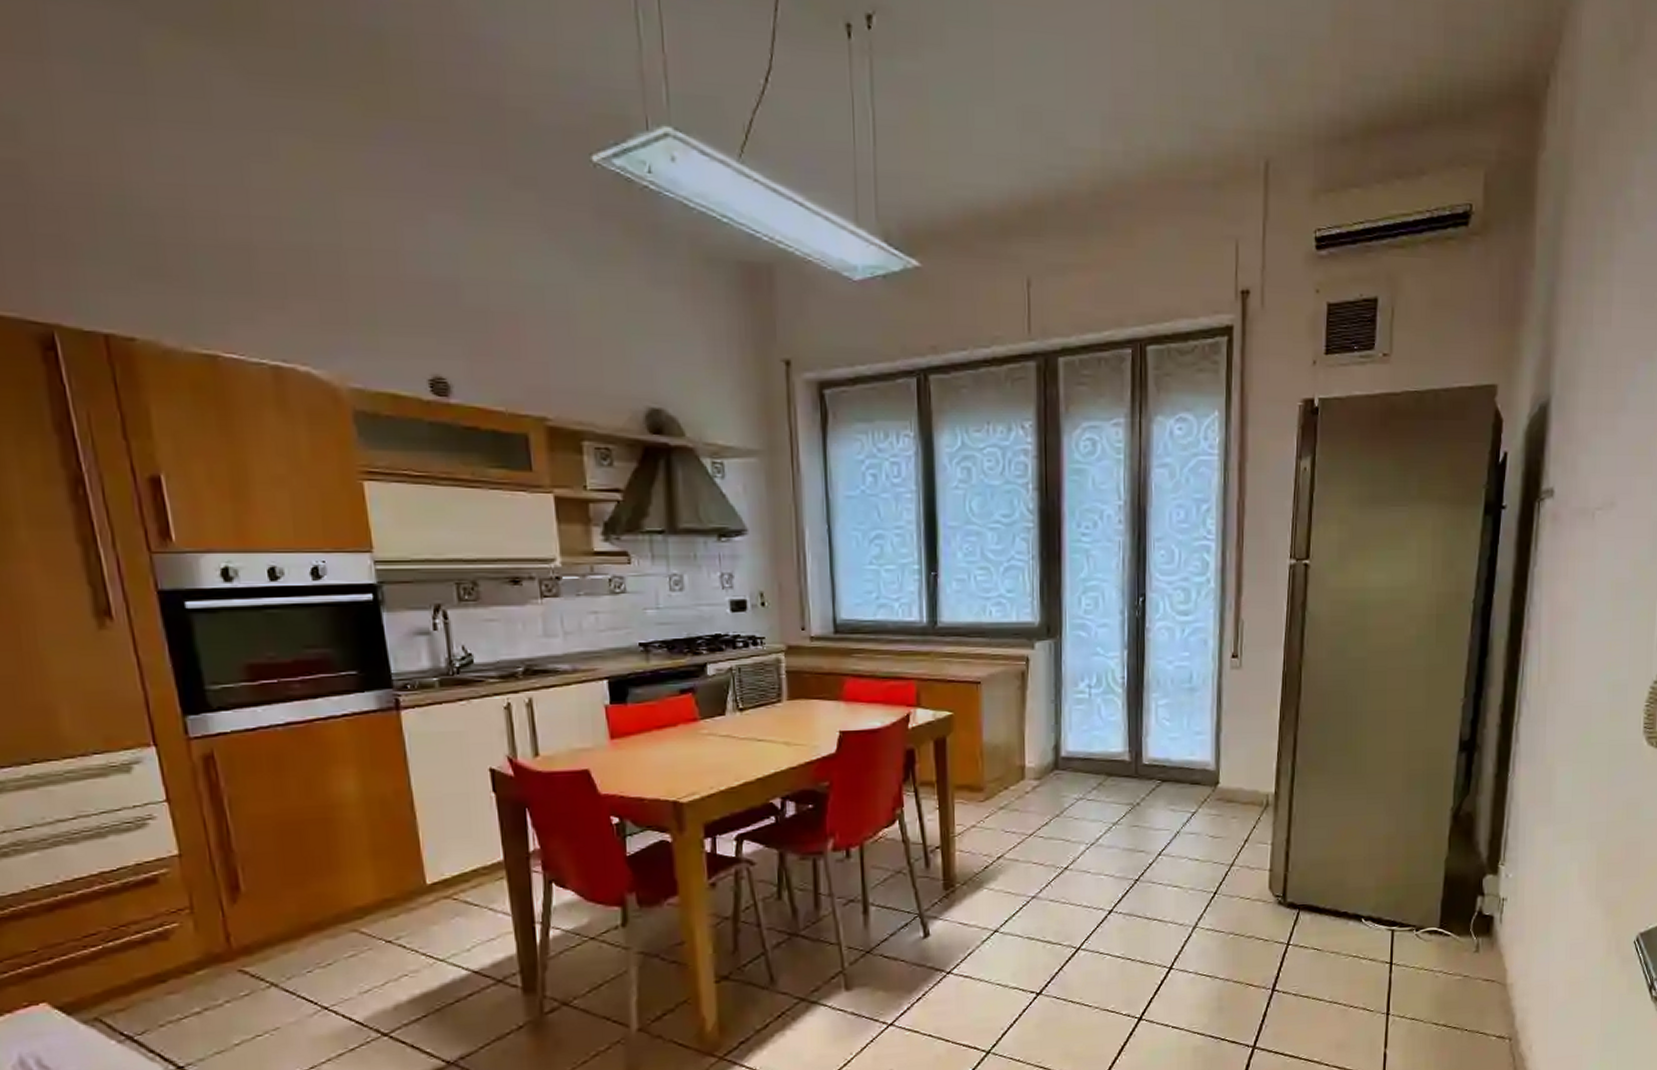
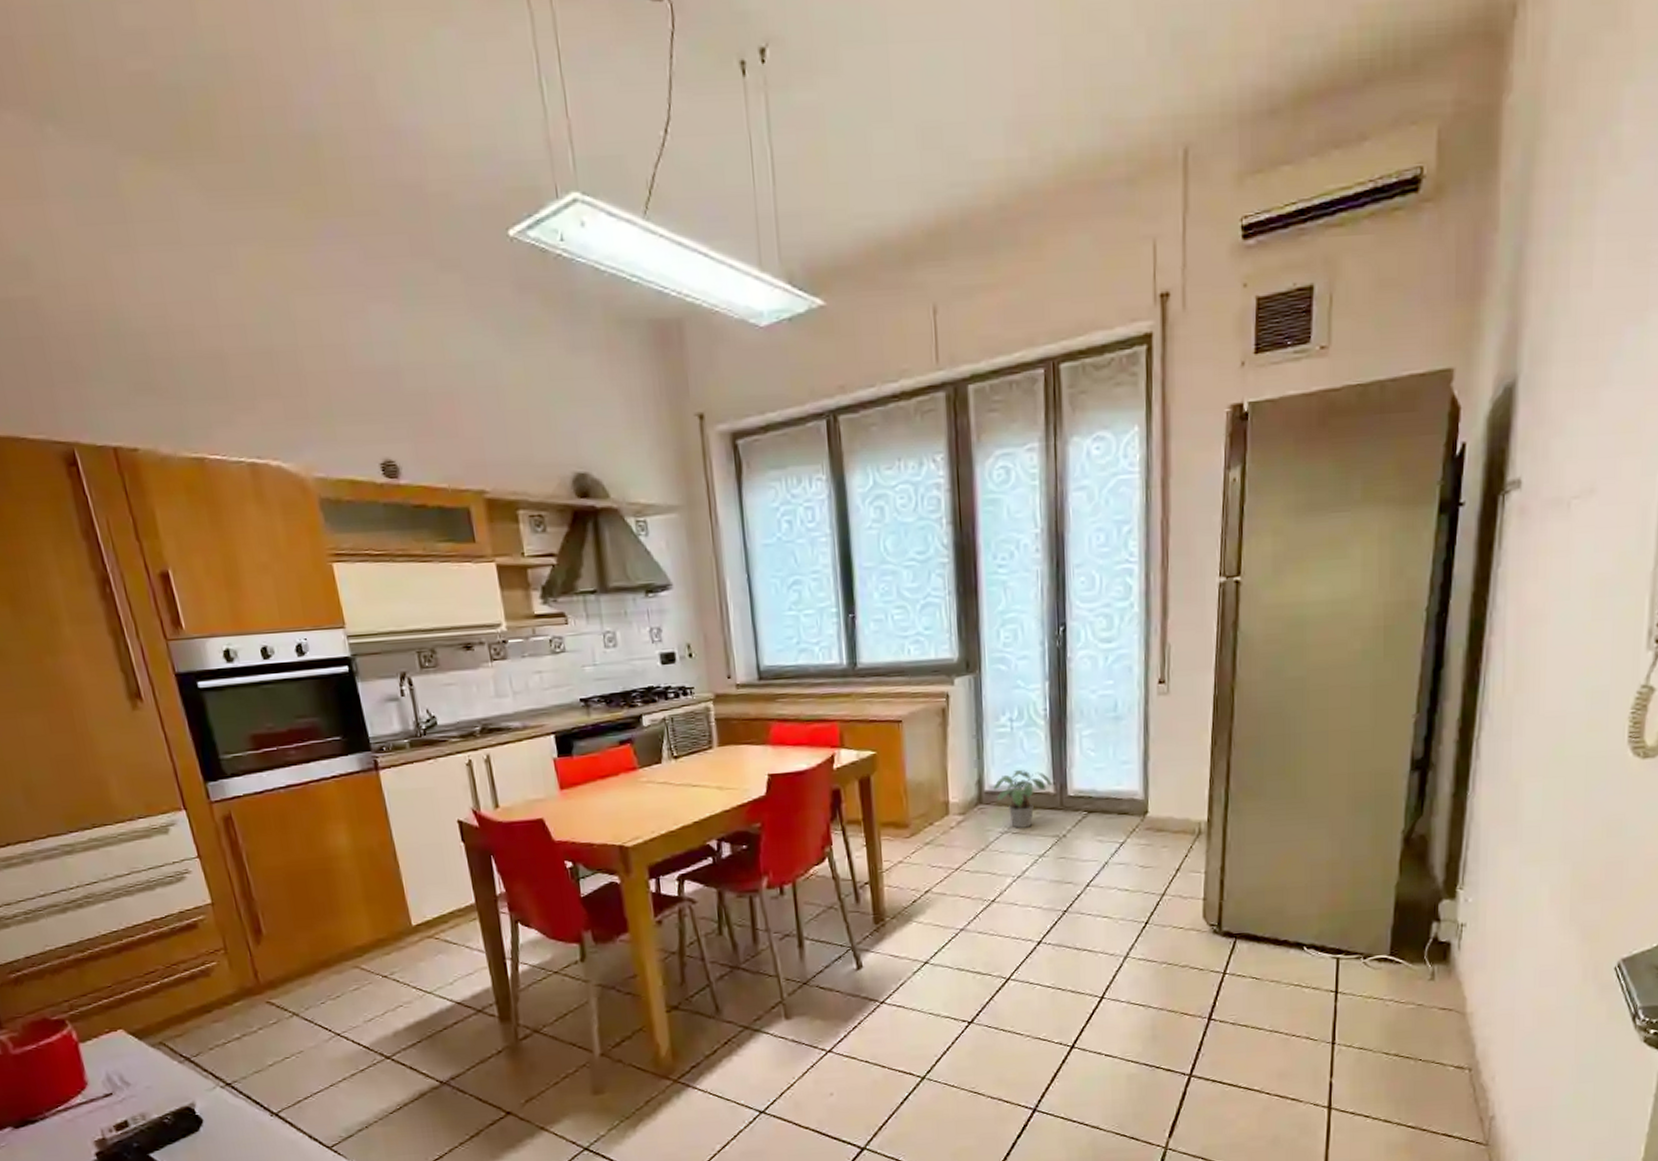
potted plant: none [1070,737,1127,795] -> present [994,770,1052,828]

